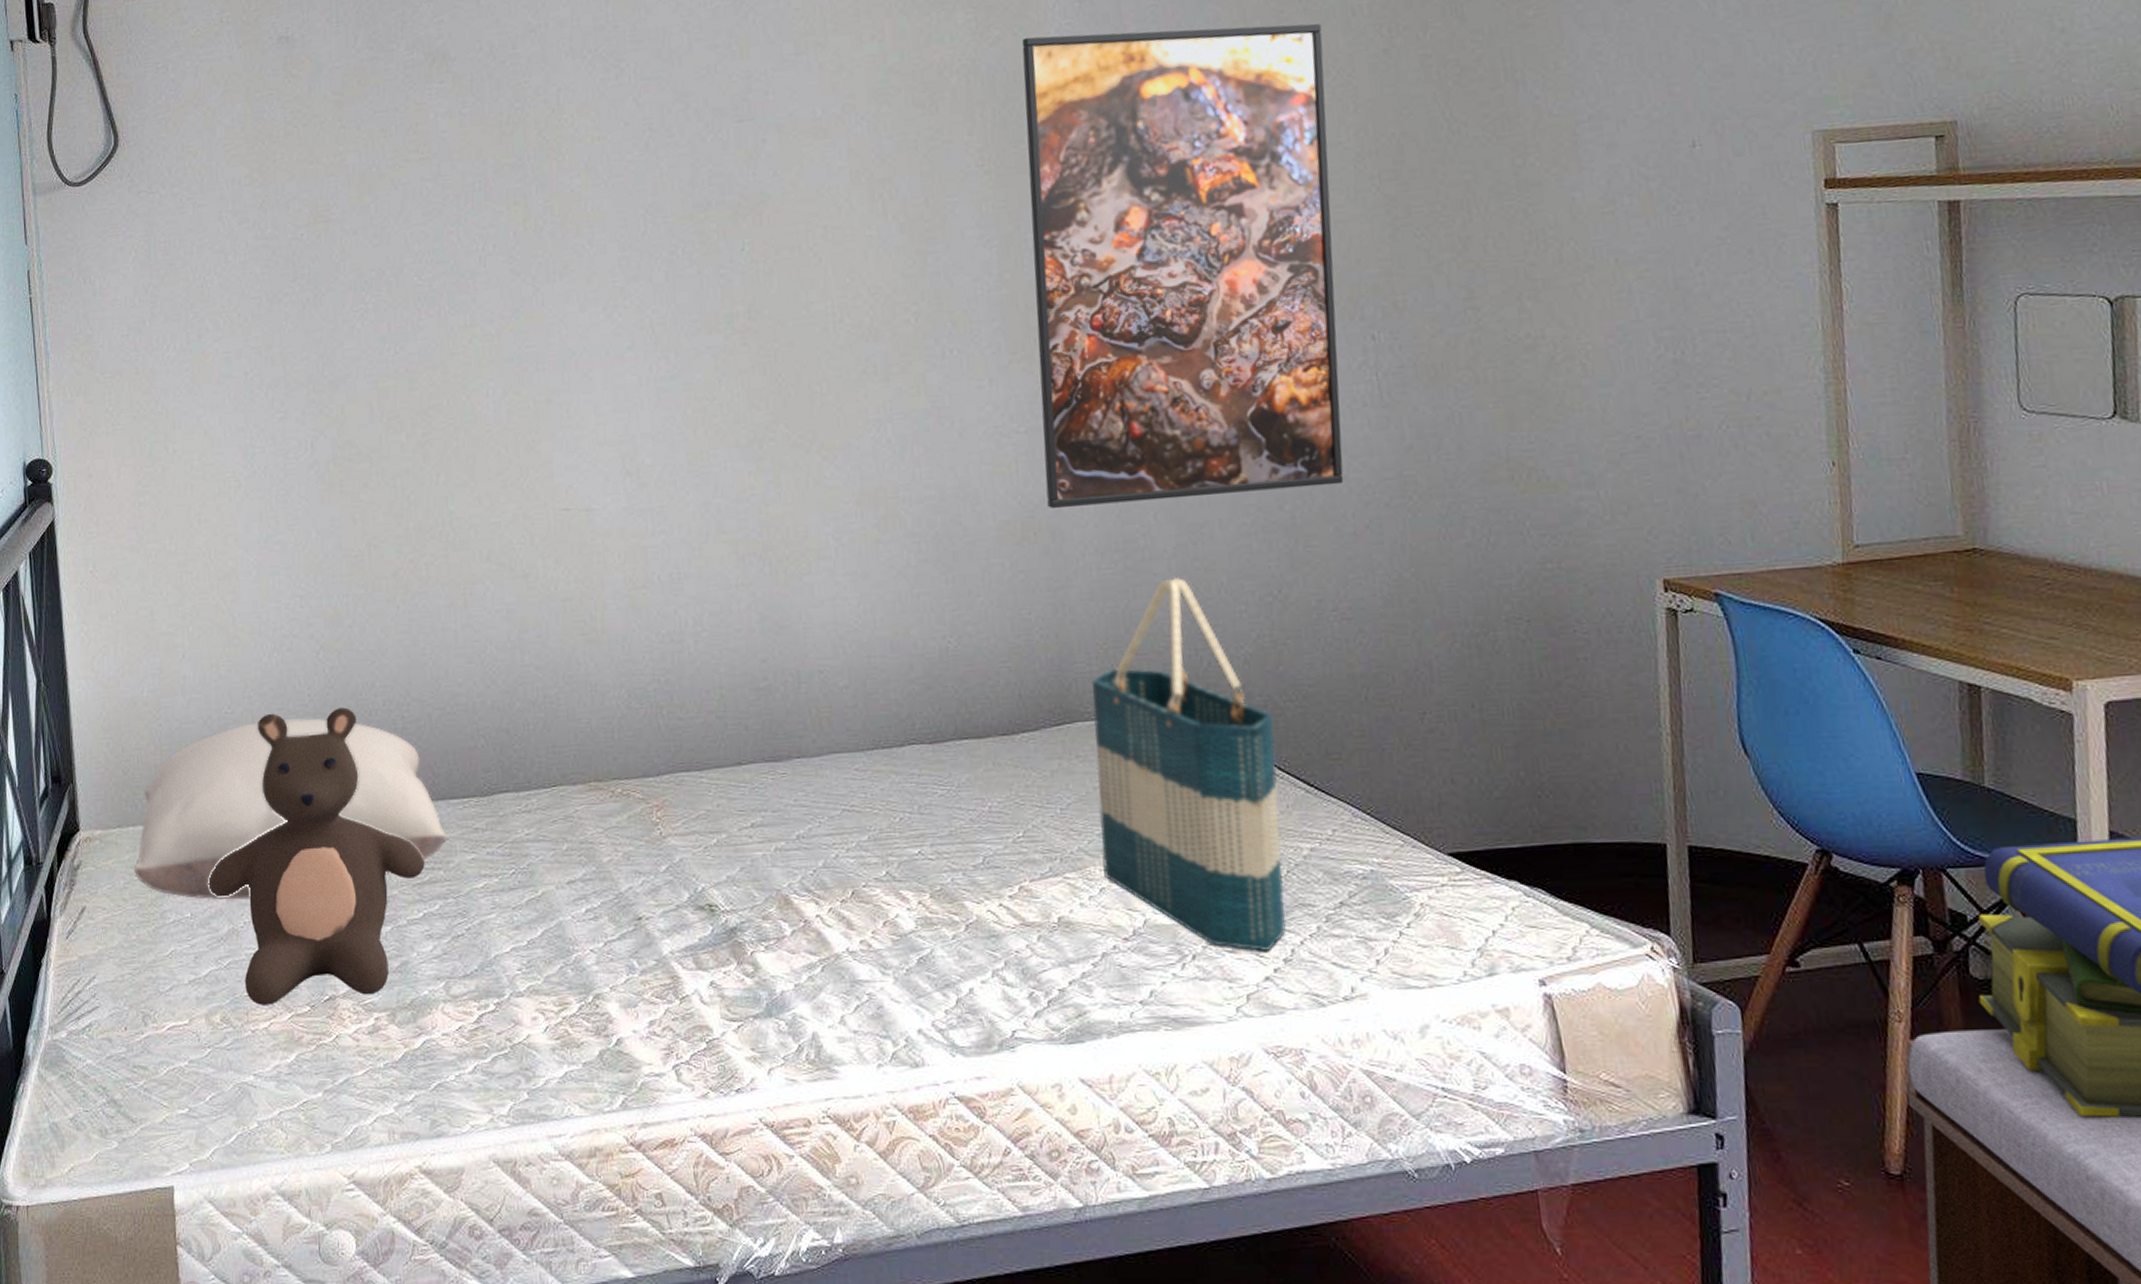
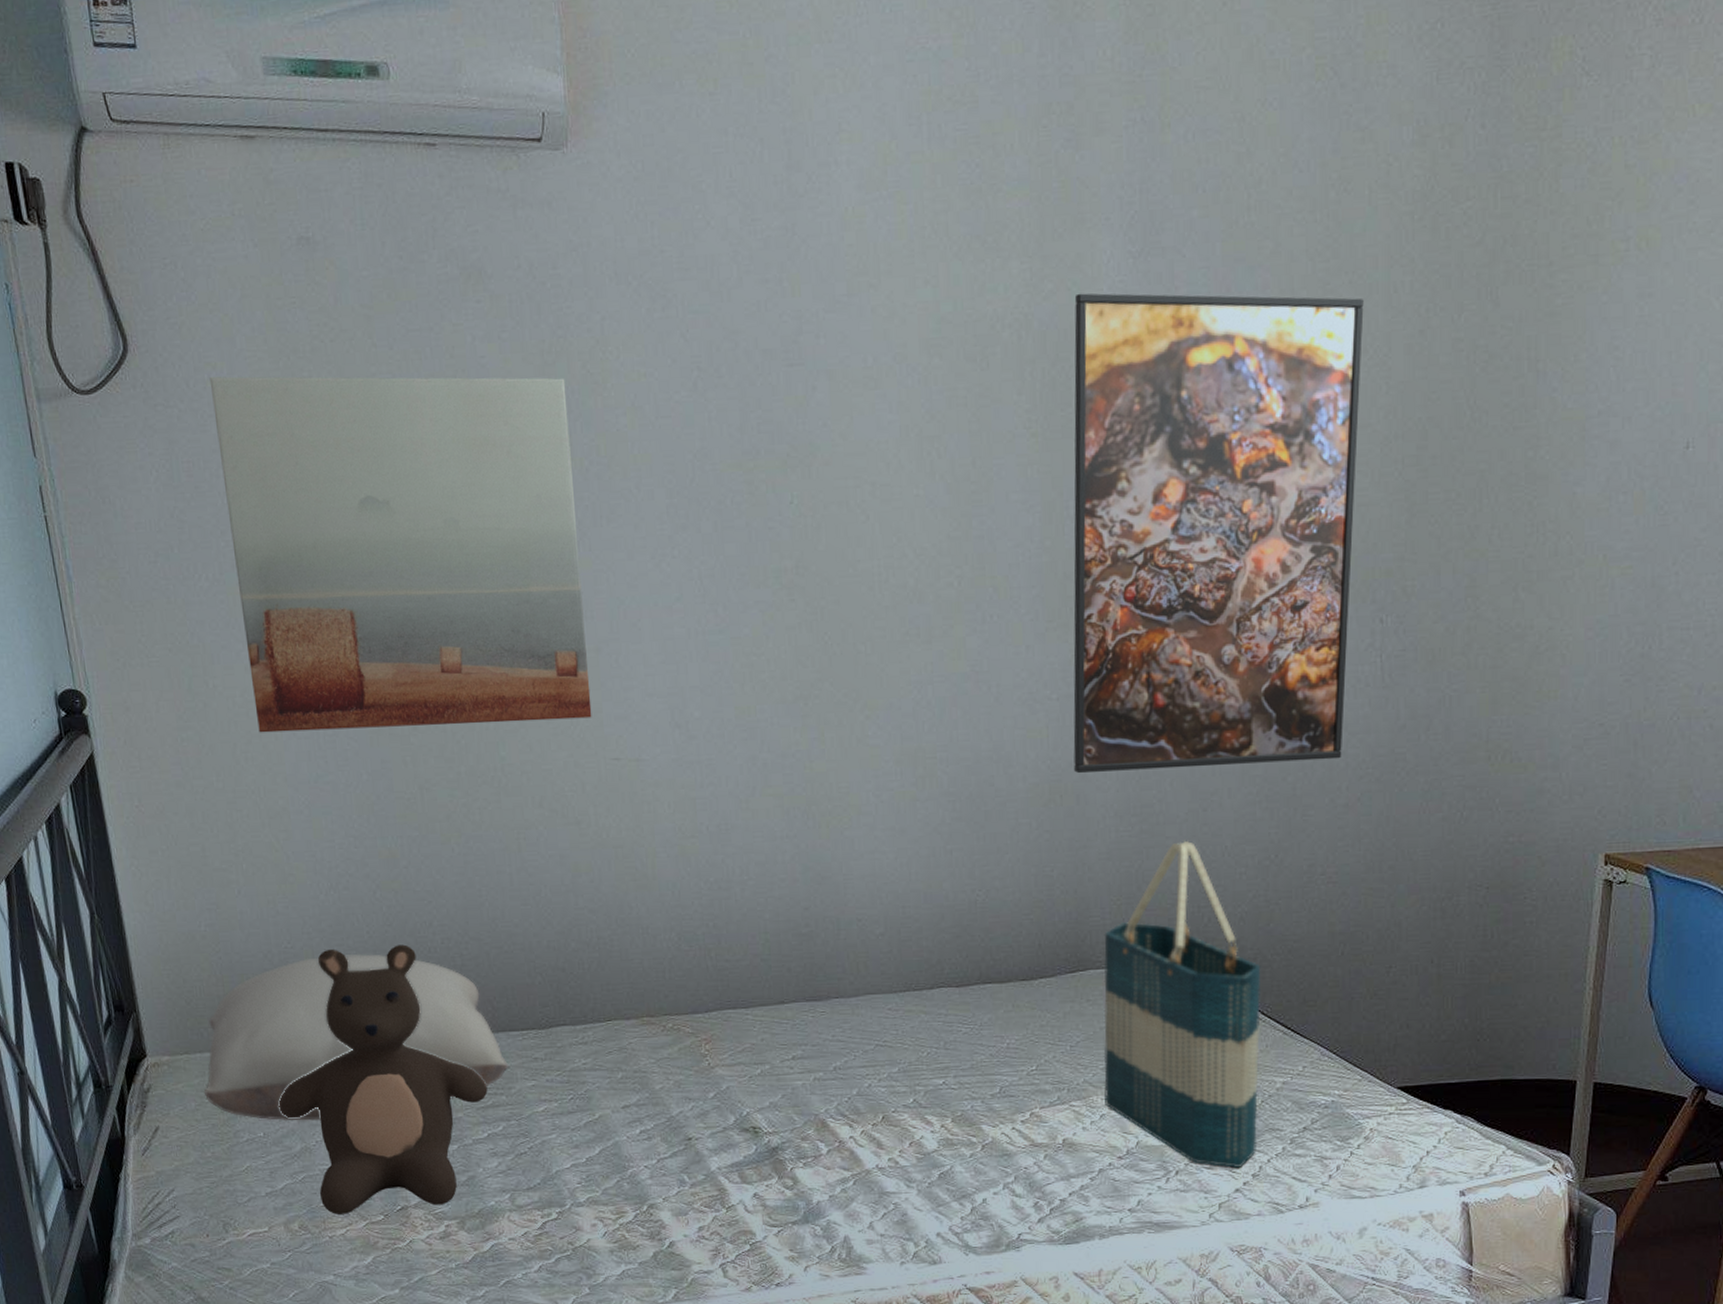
wall art: none [190,145,542,495] -> present [209,376,592,733]

